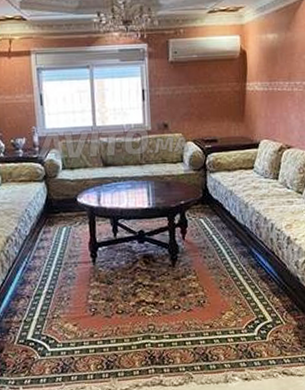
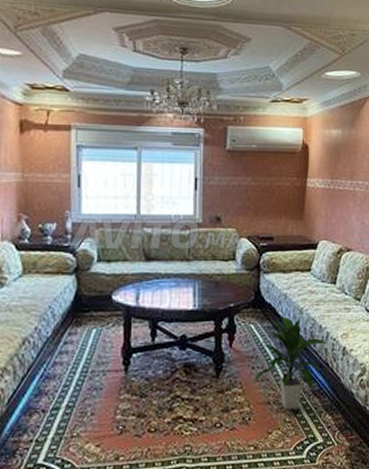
indoor plant: none [204,210,274,293] -> present [251,316,329,409]

